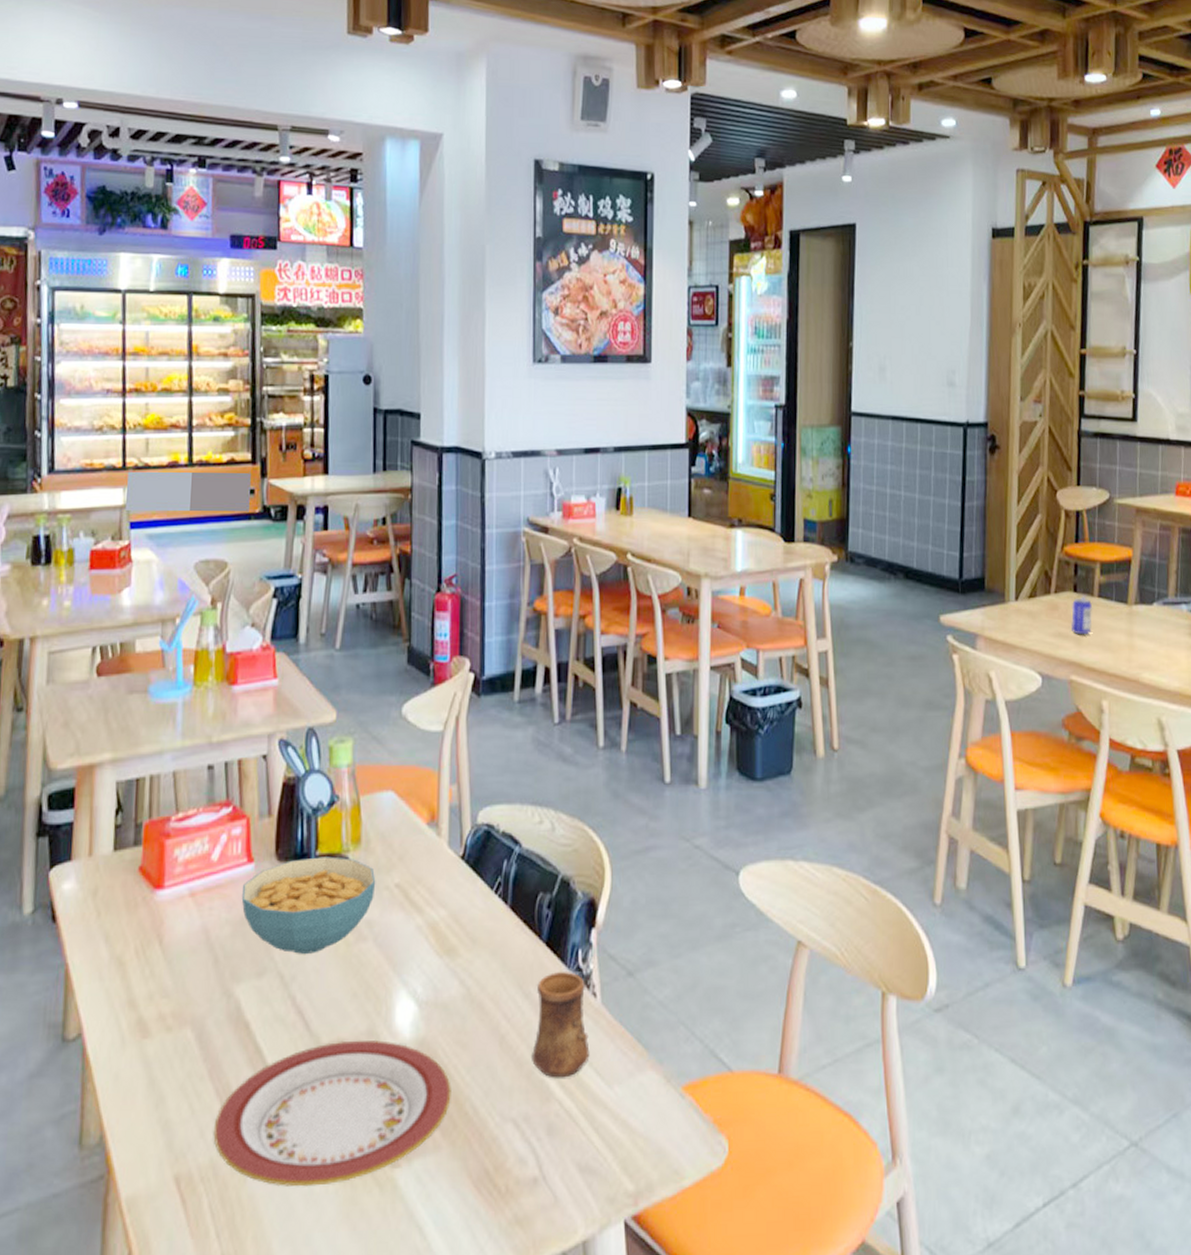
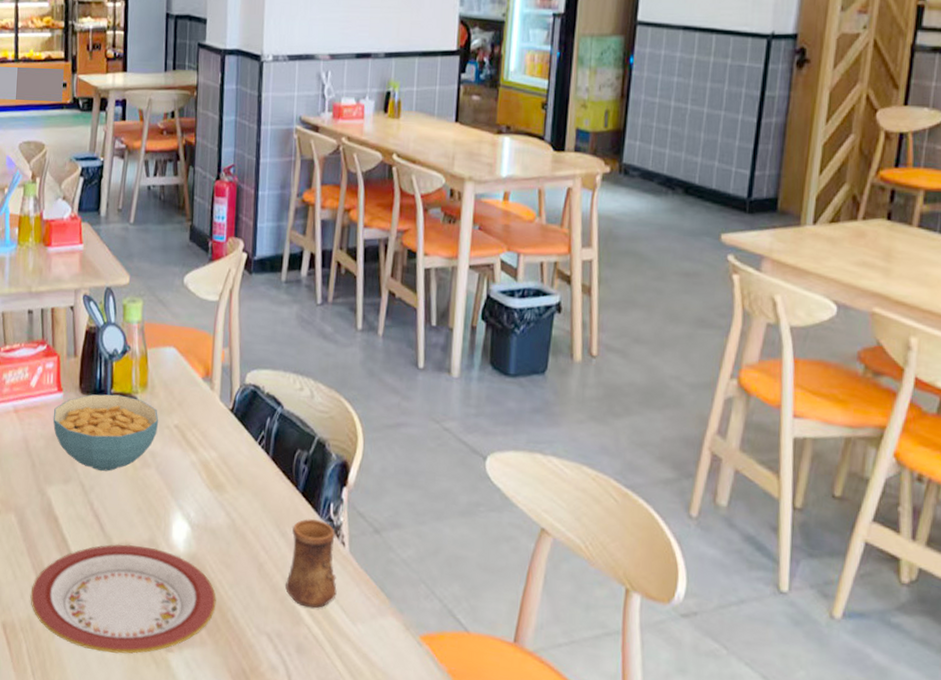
beer can: present [1071,595,1093,635] -> none [880,224,910,267]

